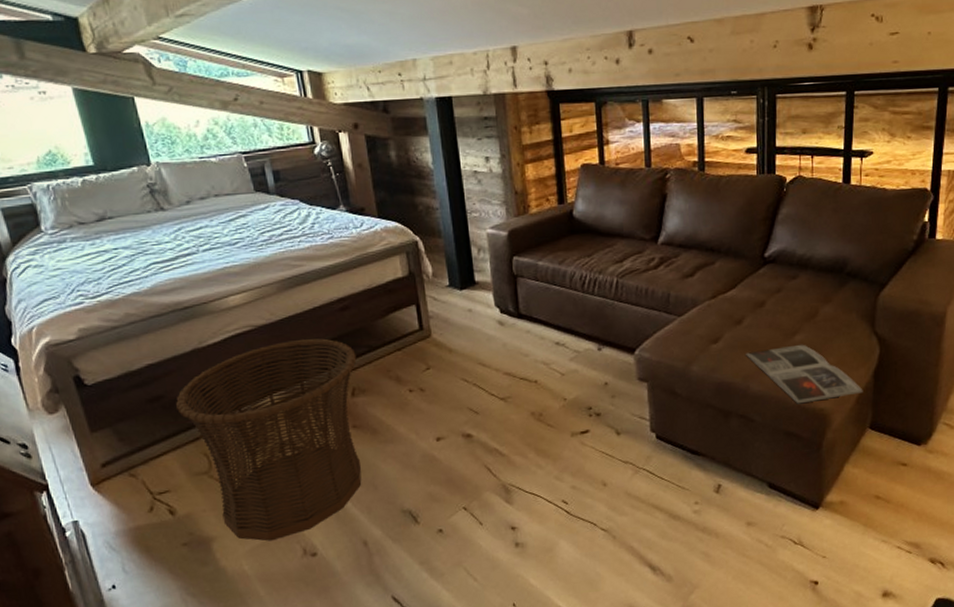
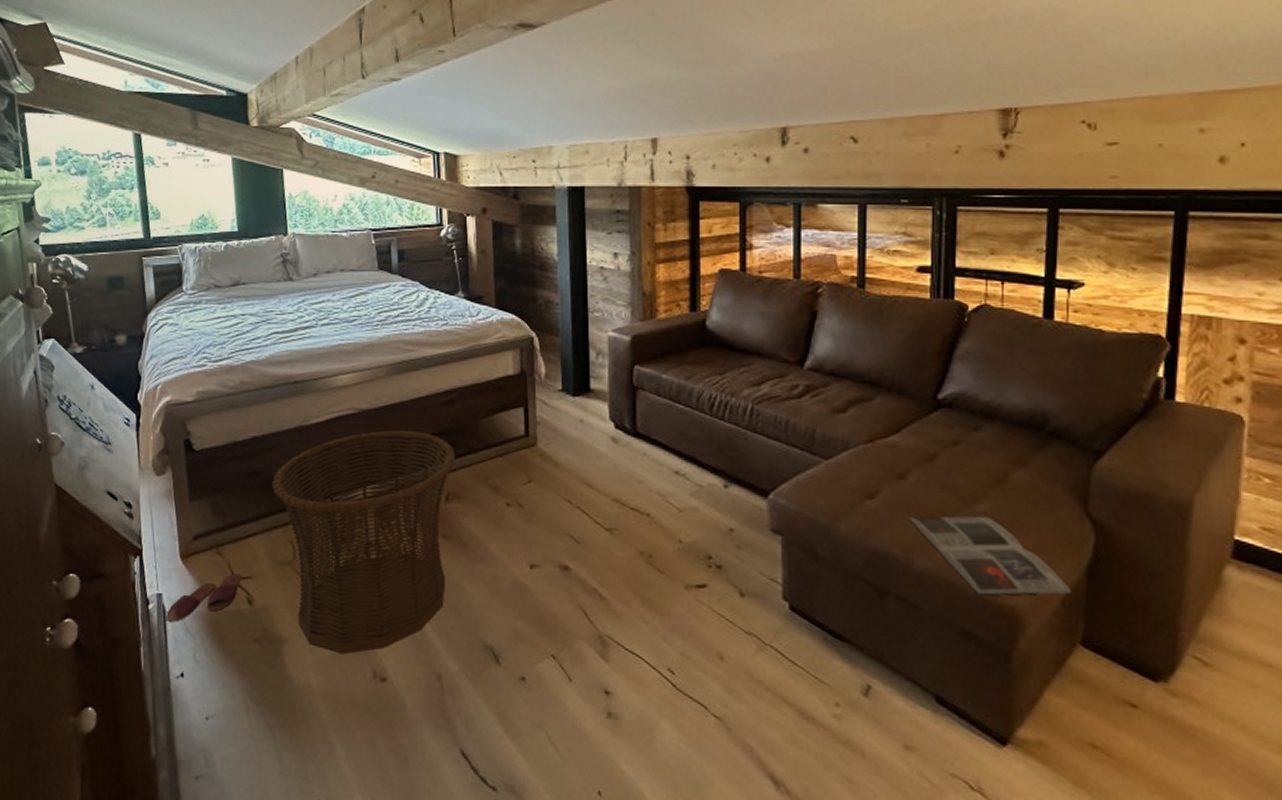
slippers: none [86,490,160,545] -> present [166,573,242,624]

